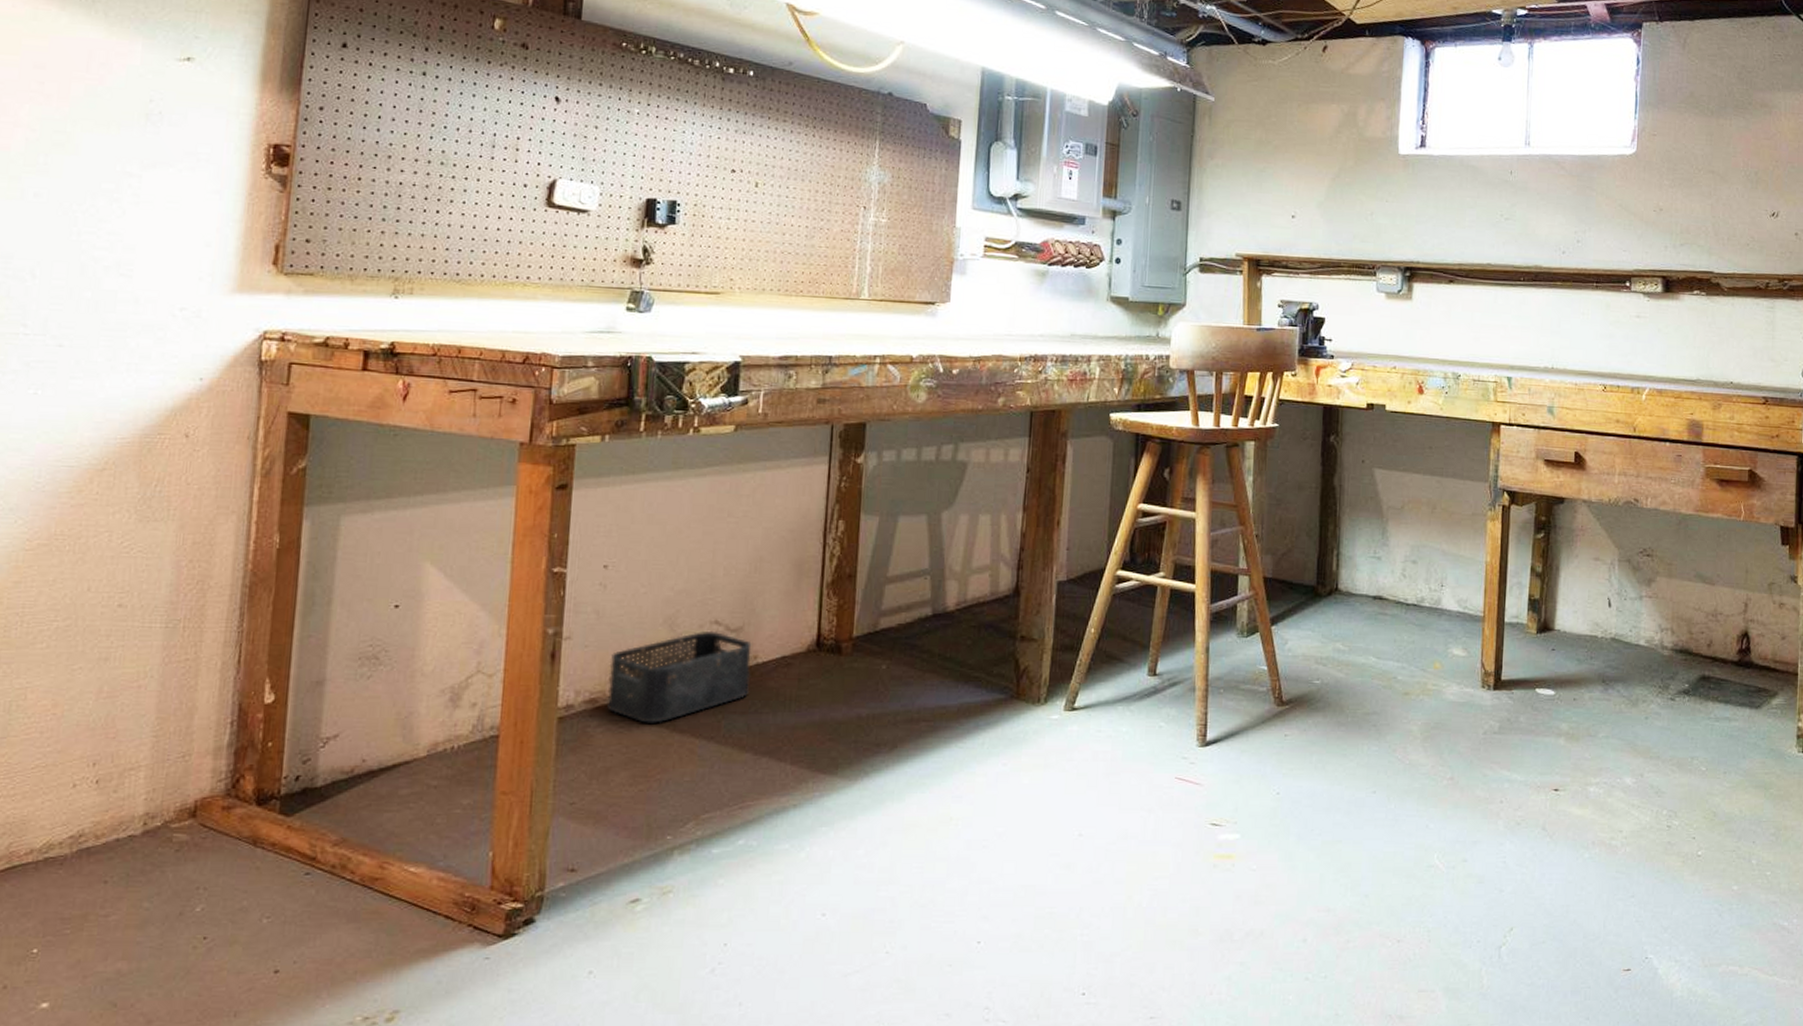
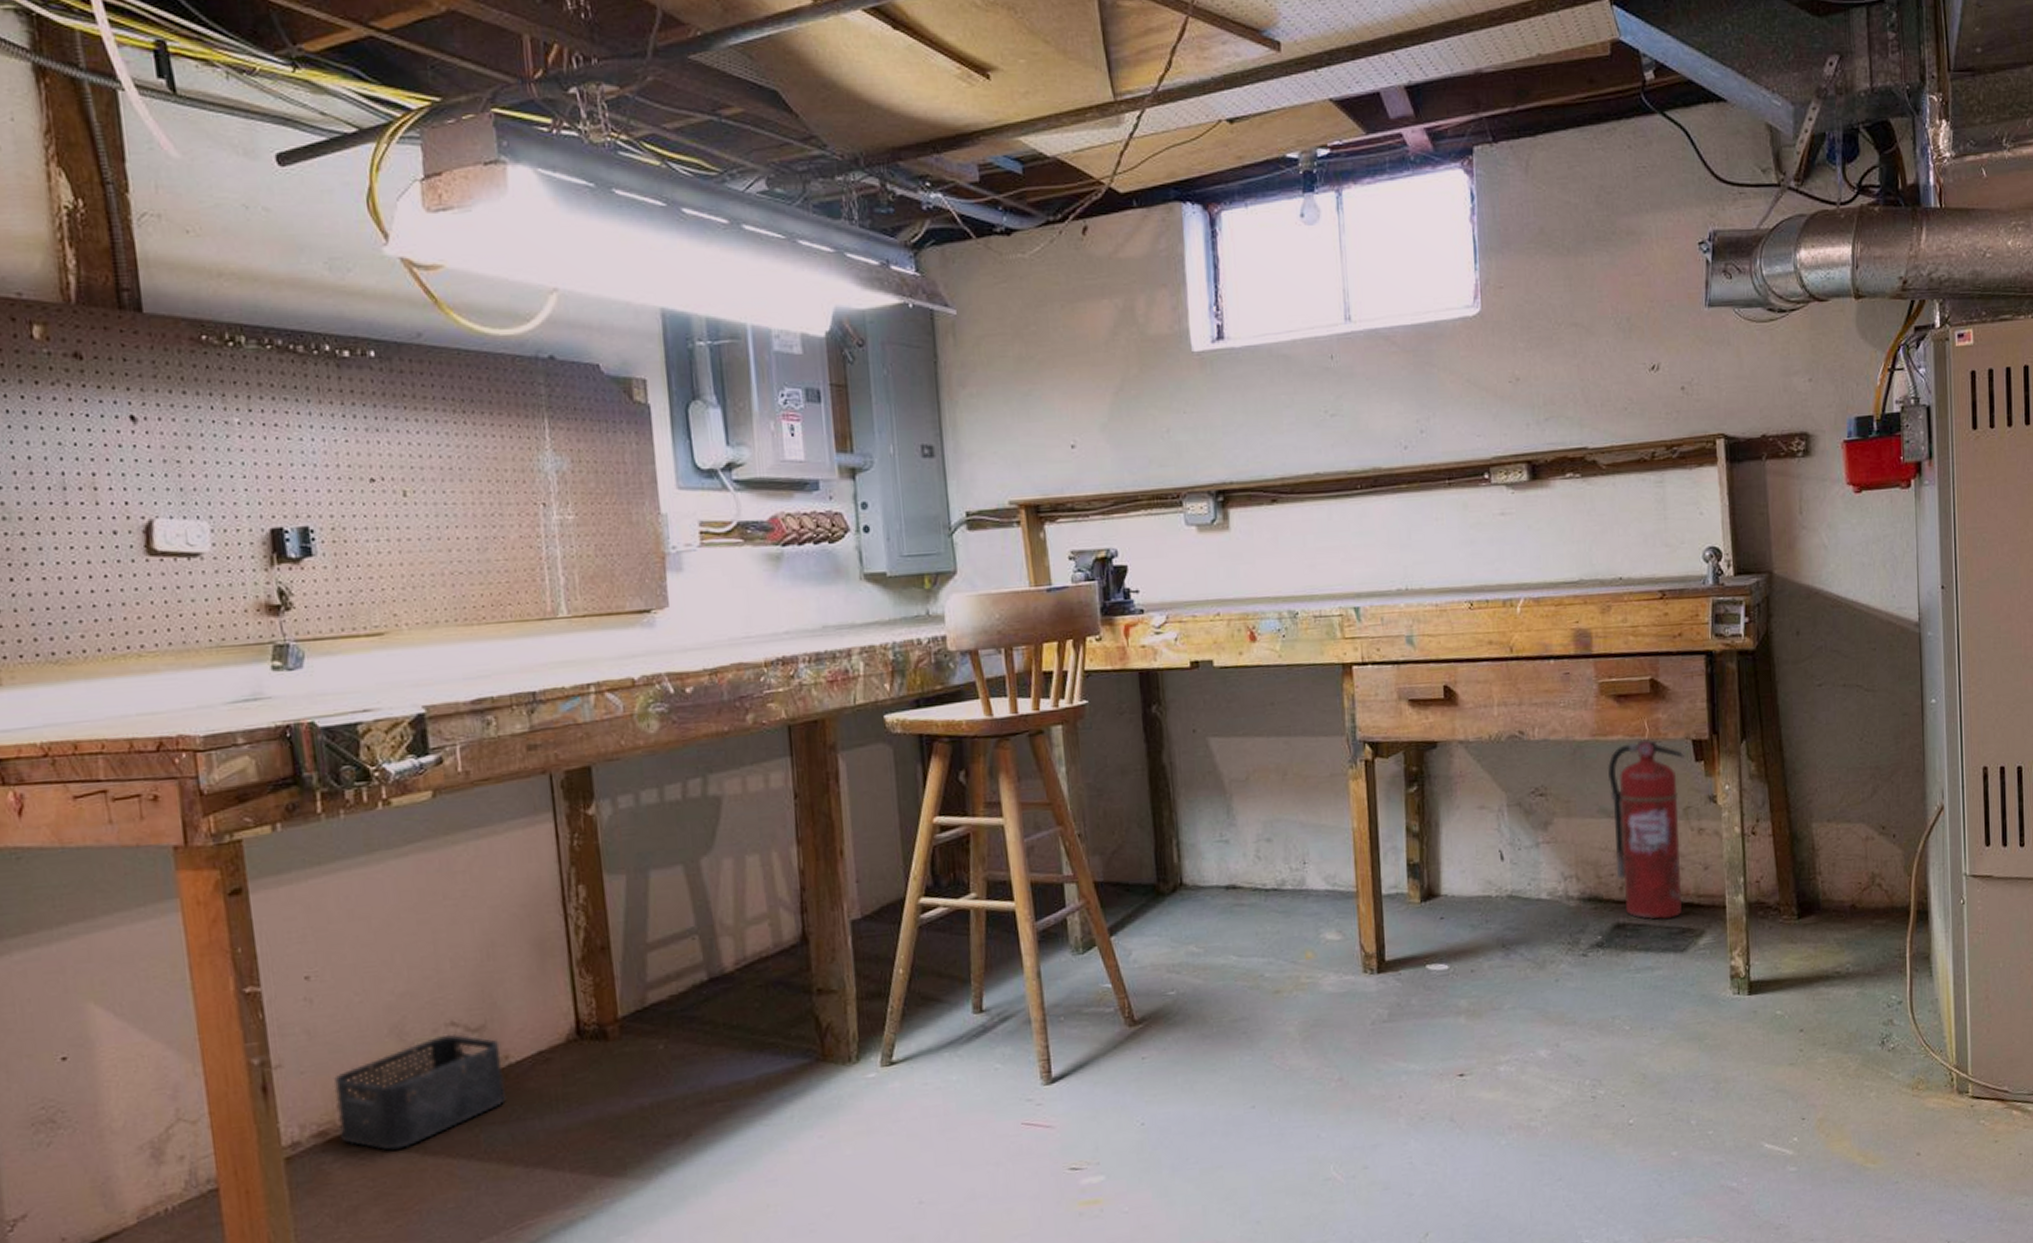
fire extinguisher: none [1706,520,1773,678] -> present [1607,739,1684,920]

